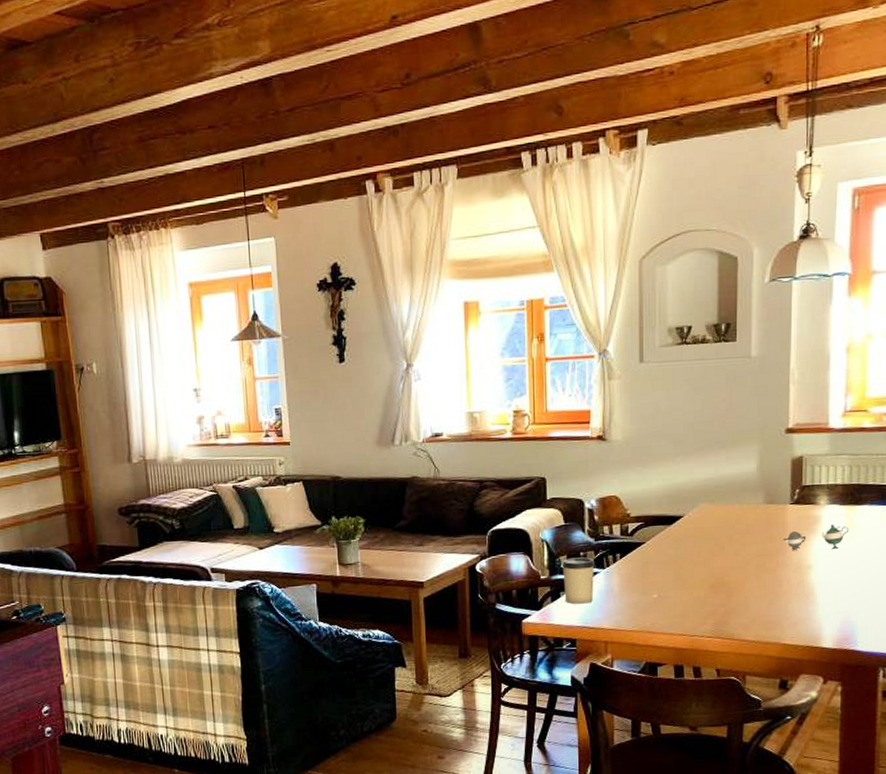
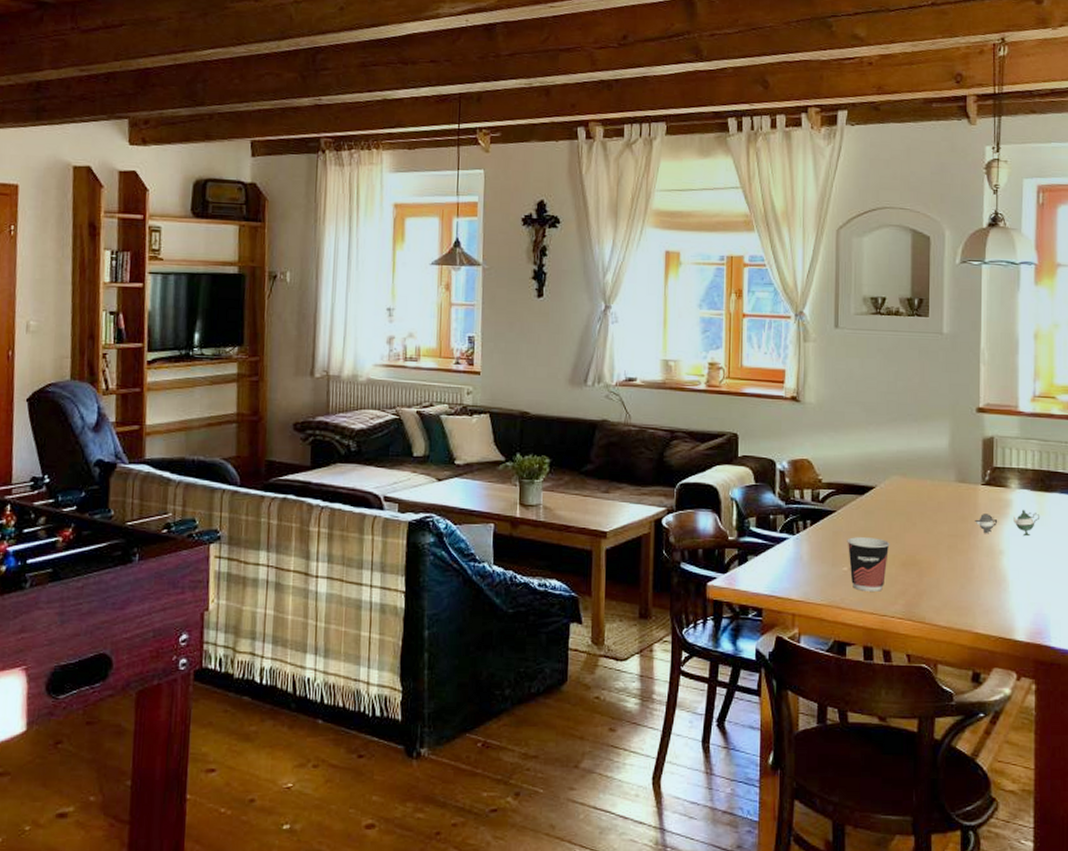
cup: present [561,557,595,604] -> none [750,520,785,571]
cup: none [656,564,699,615] -> present [847,537,890,591]

